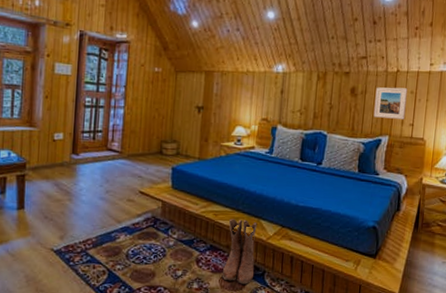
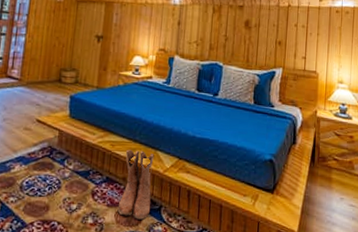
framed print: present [373,87,408,120] -> none [267,20,299,53]

